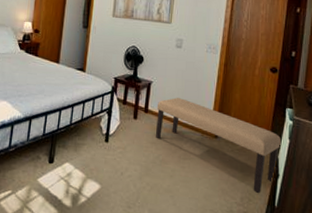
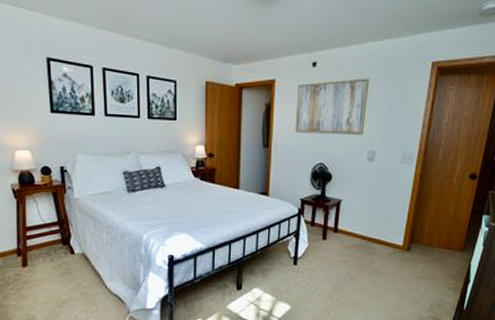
bench: present [155,97,282,194] -> none [345,214,476,300]

